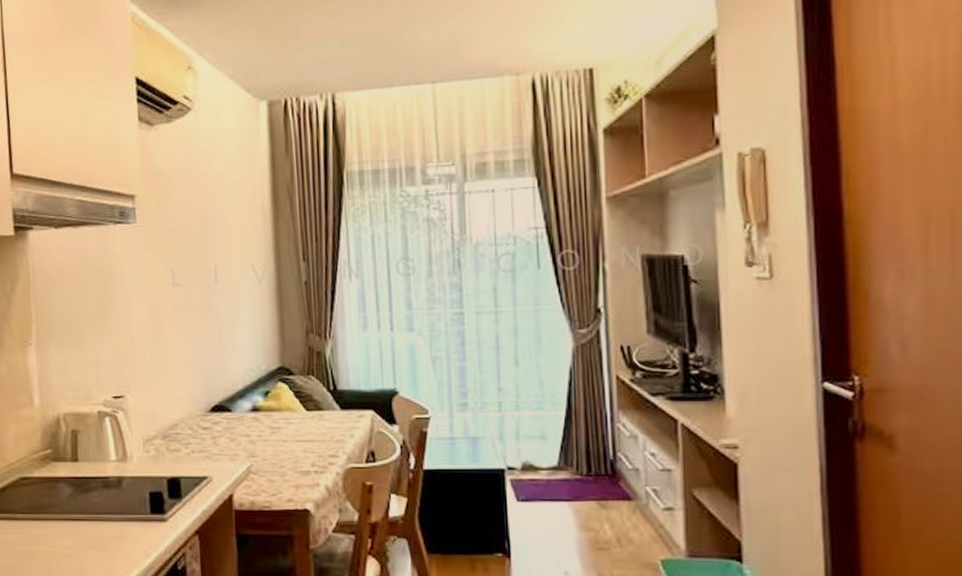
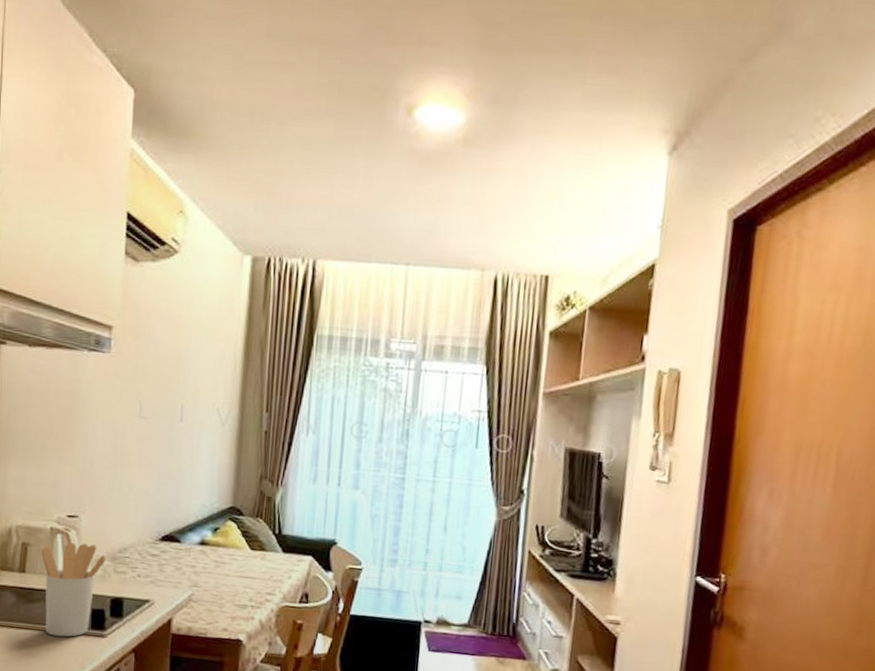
utensil holder: none [91,424,158,525] -> present [41,542,106,637]

